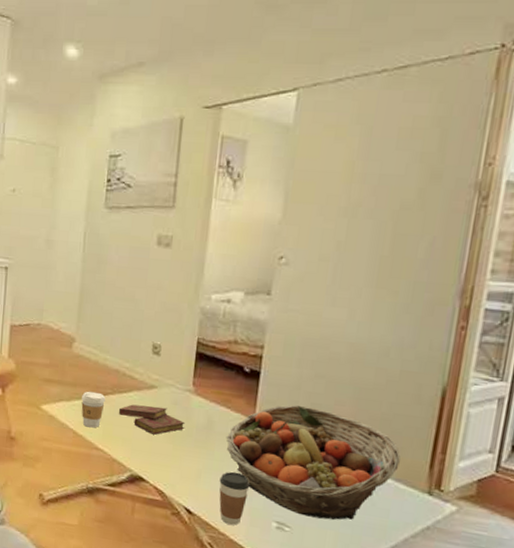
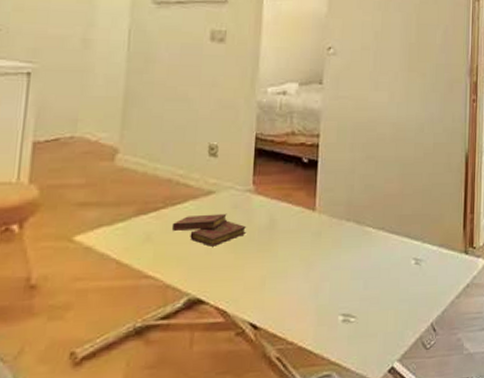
coffee cup: present [81,391,106,428] -> none [126,208,156,253]
coffee cup: present [219,472,250,525] -> none [284,270,315,330]
fruit basket: present [226,405,401,520] -> none [289,188,441,301]

